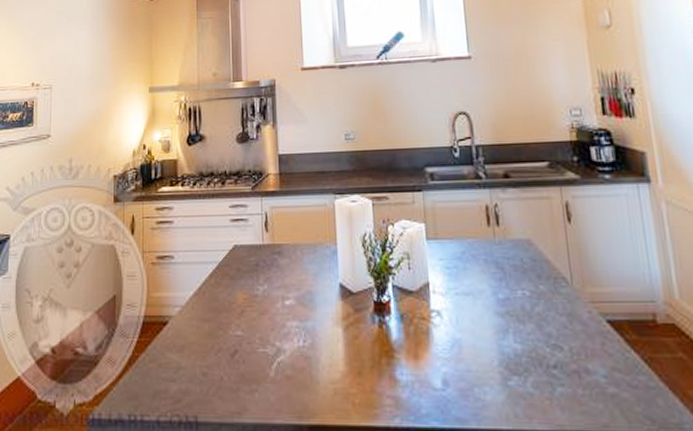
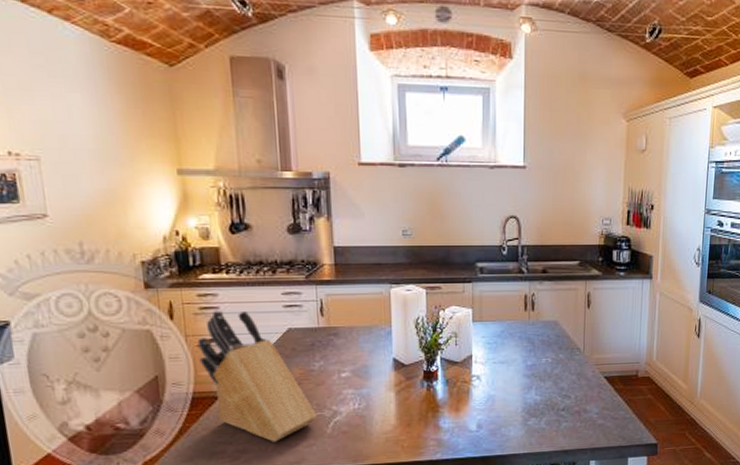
knife block: none [152,225,260,383] -> present [197,311,317,442]

